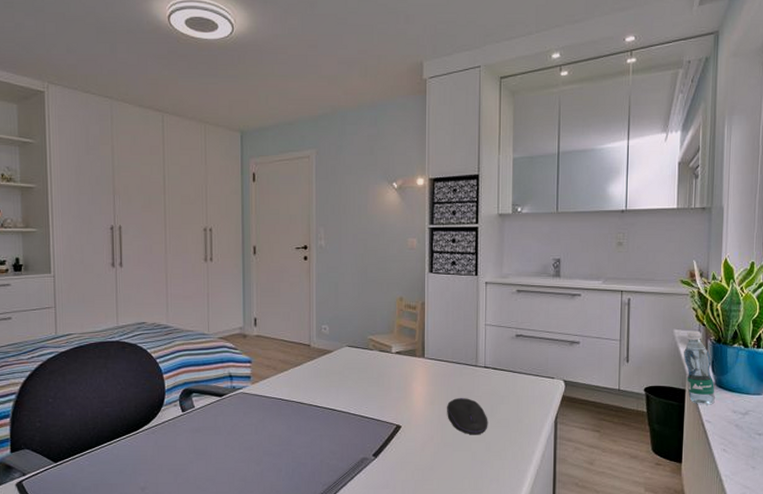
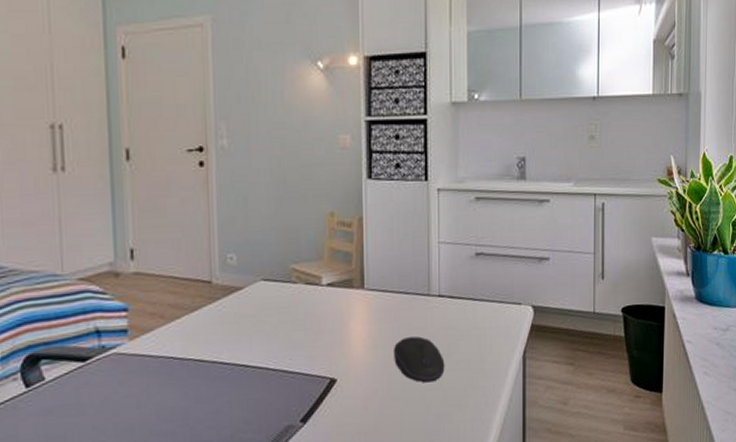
bottle: present [683,331,715,405] -> none [661,237,696,324]

